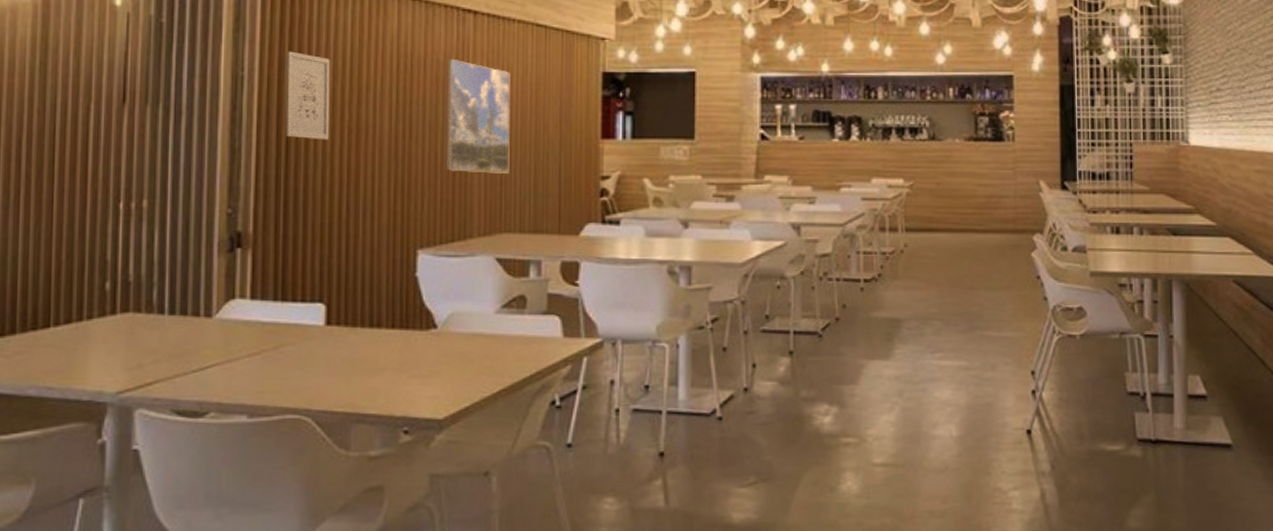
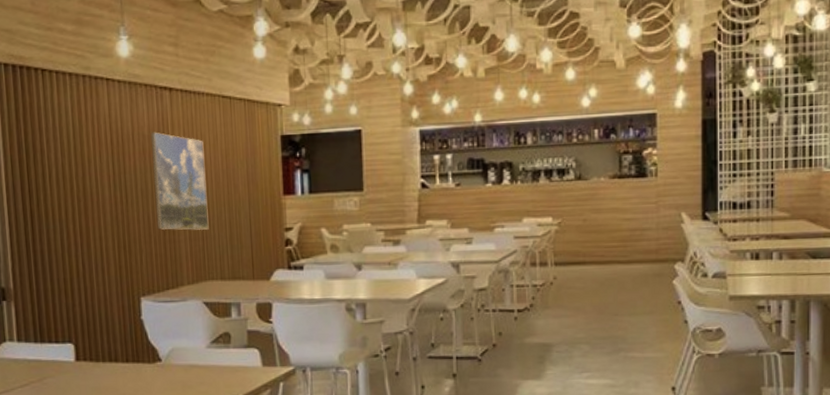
wall art: present [285,51,330,140] -> none [23,134,63,209]

